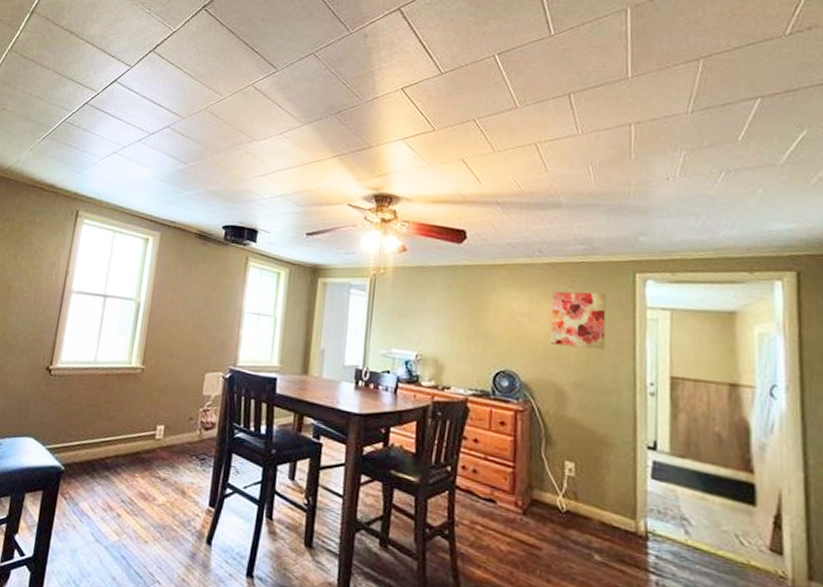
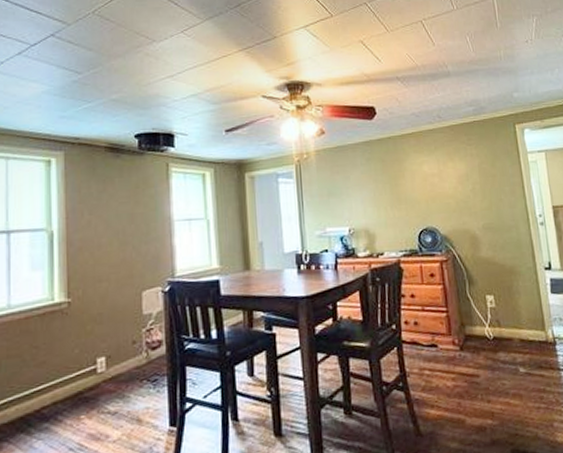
wall art: present [551,291,607,350] -> none [454,145,501,197]

